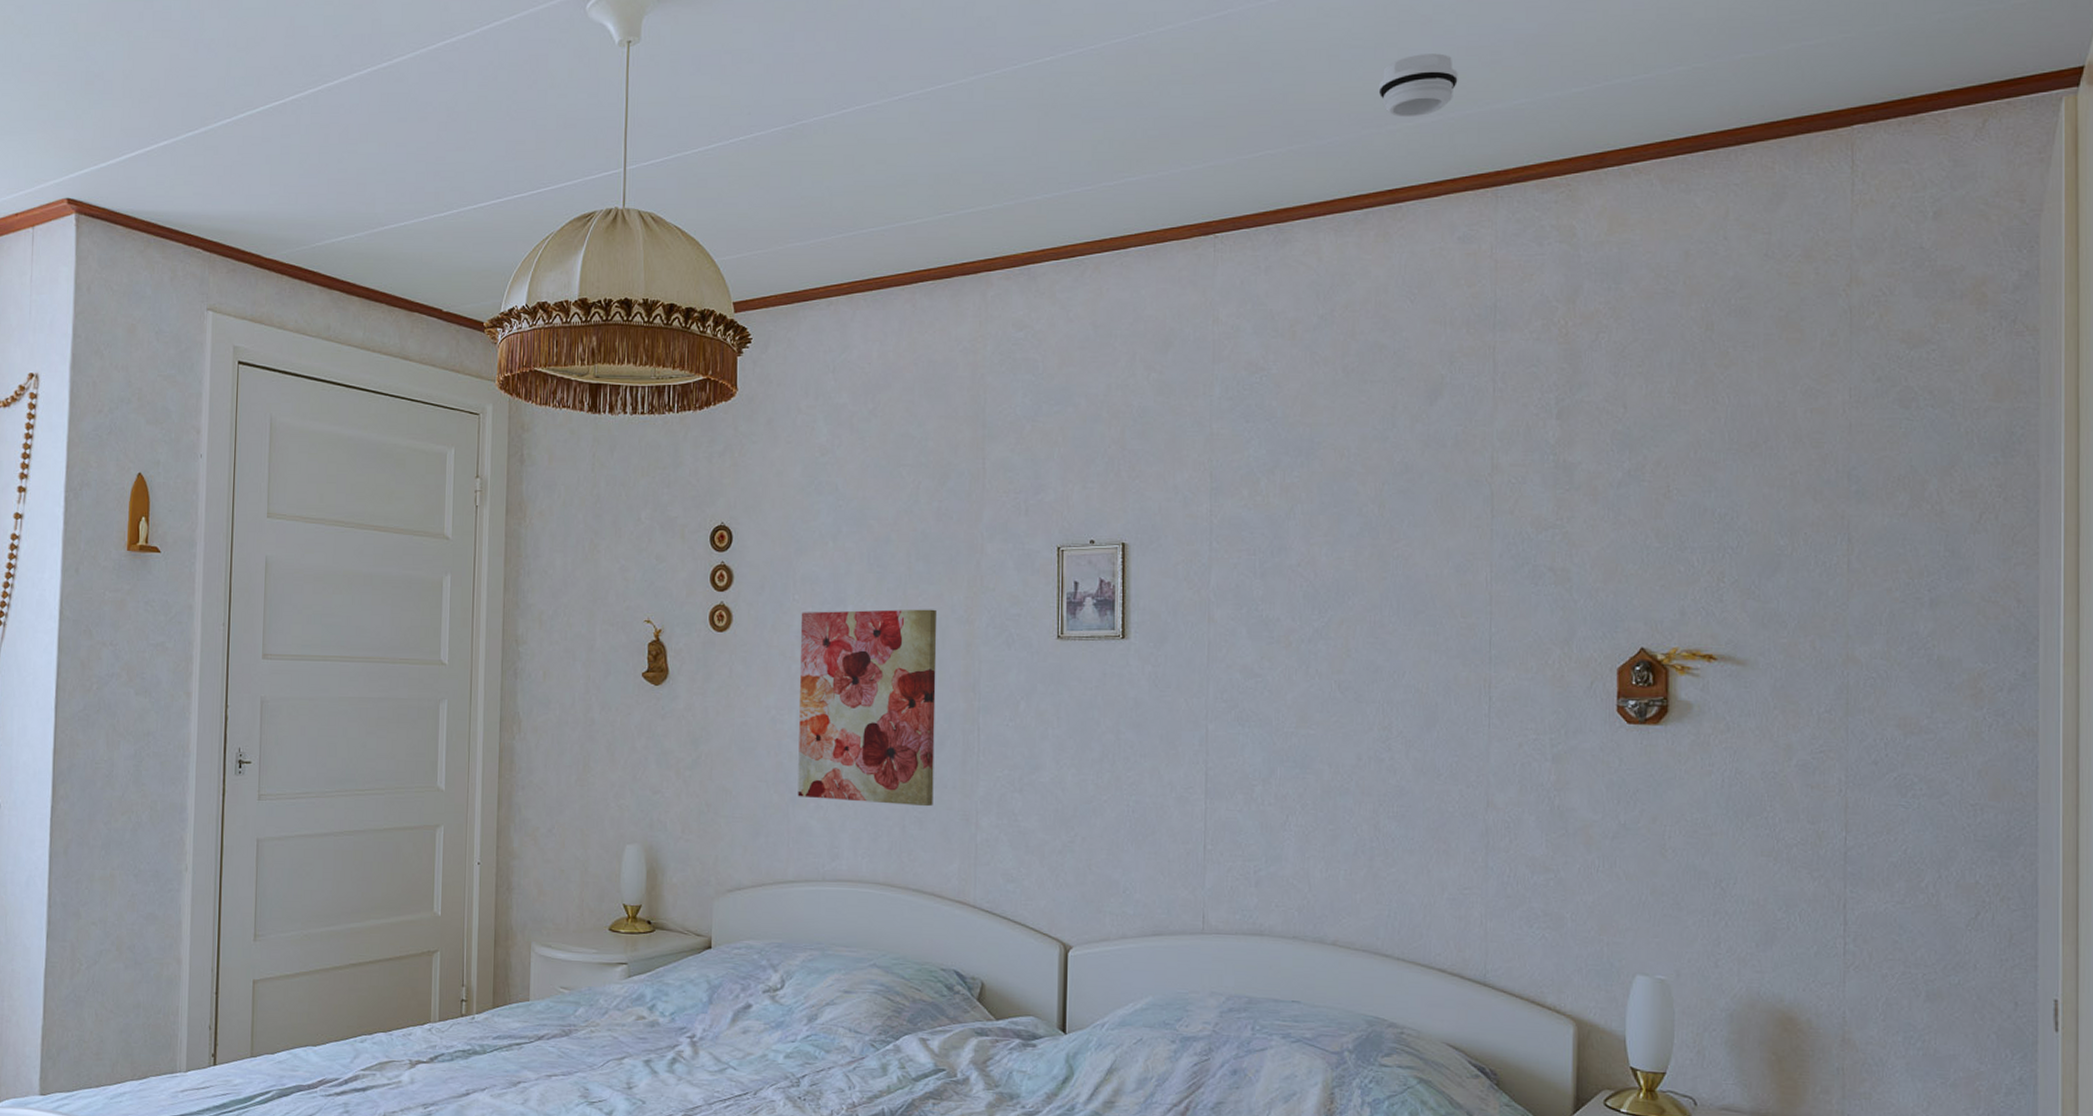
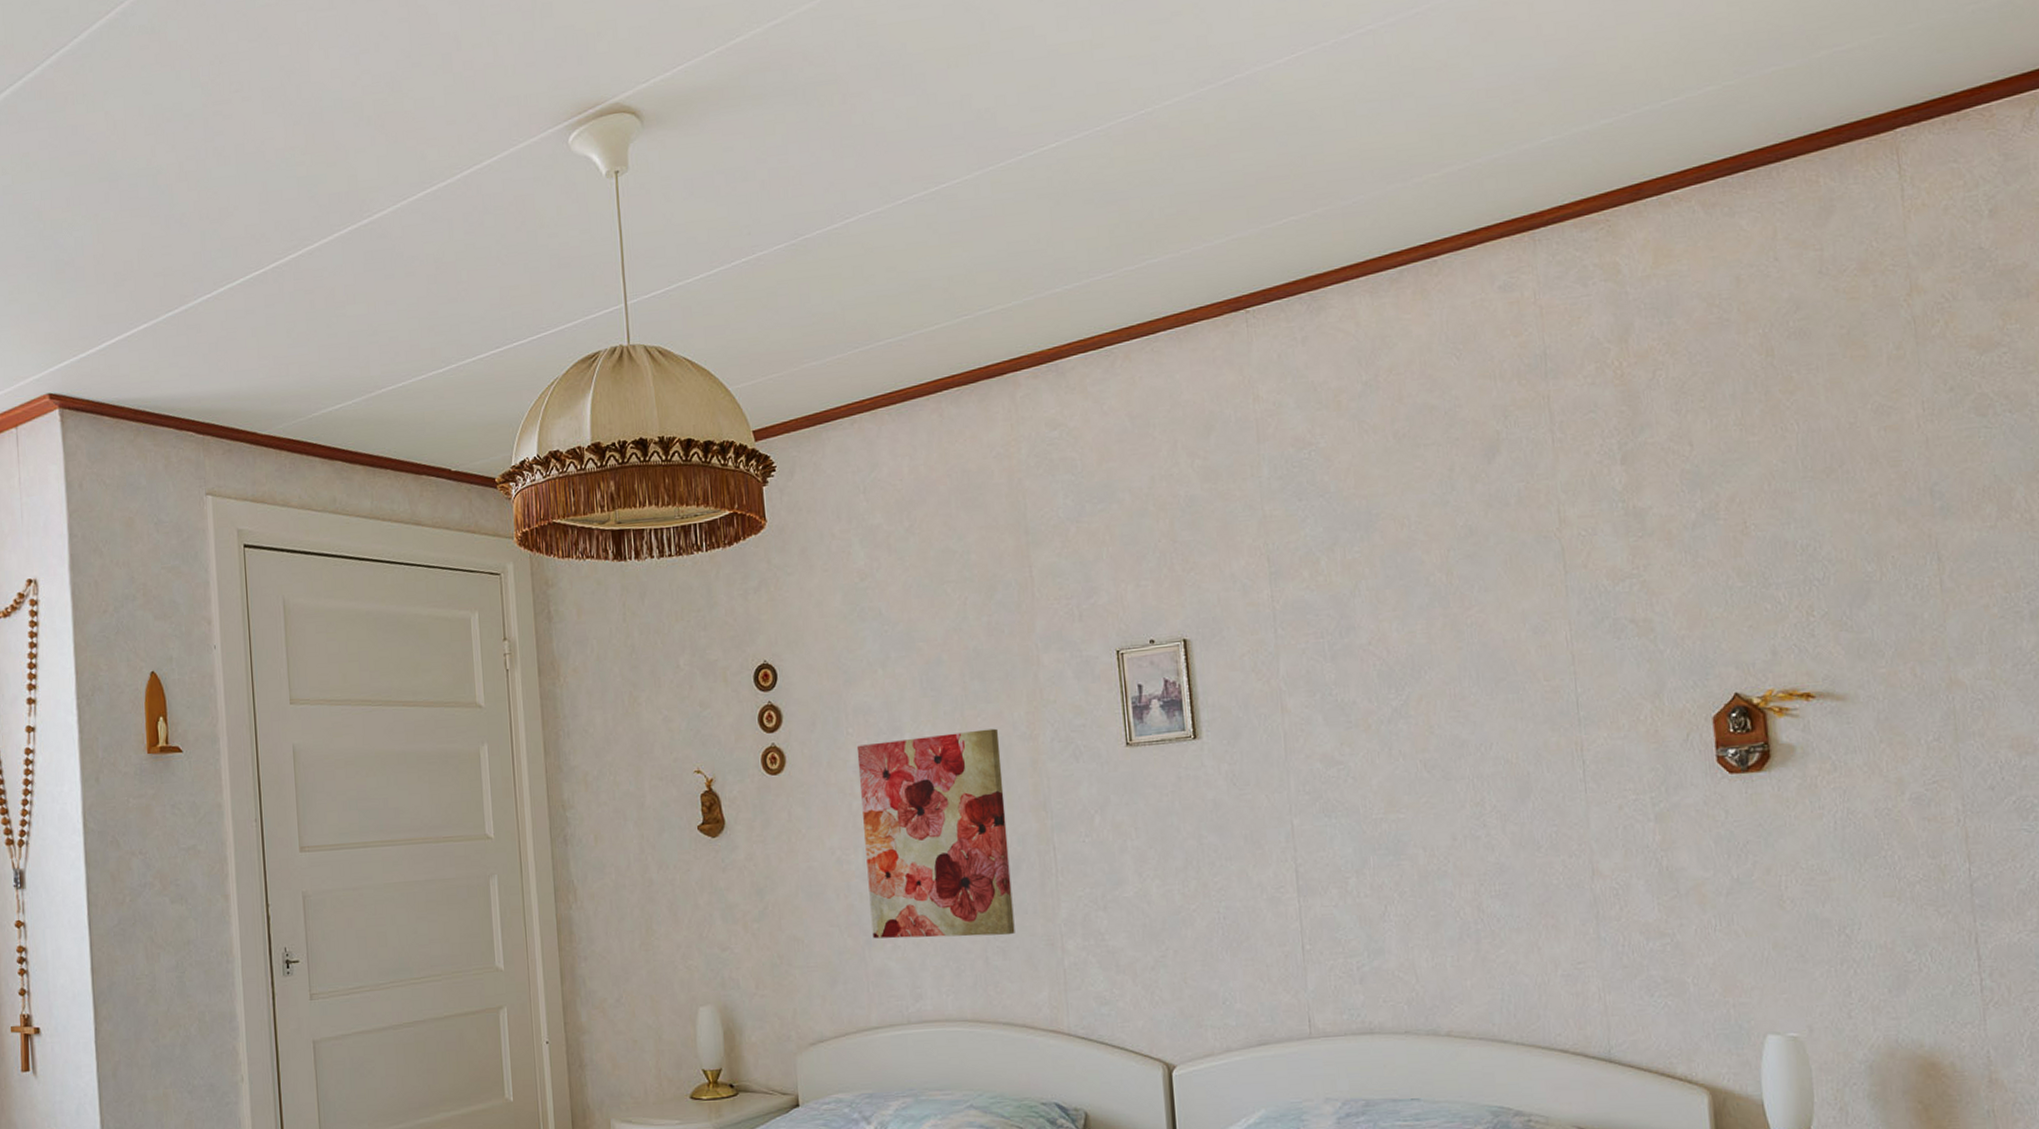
smoke detector: present [1378,53,1458,118] -> none [1399,98,1481,169]

